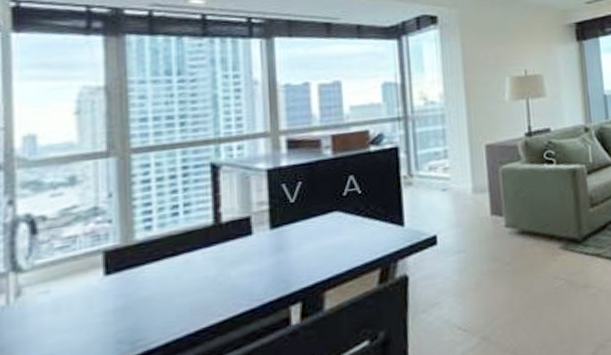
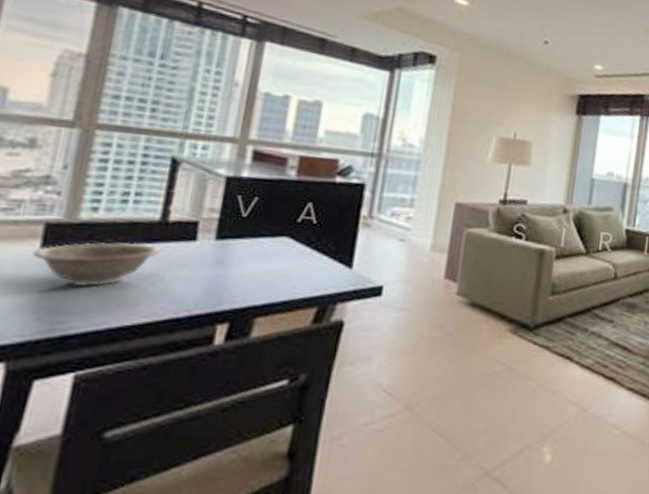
decorative bowl: none [99,248,222,304] -> present [33,242,162,287]

